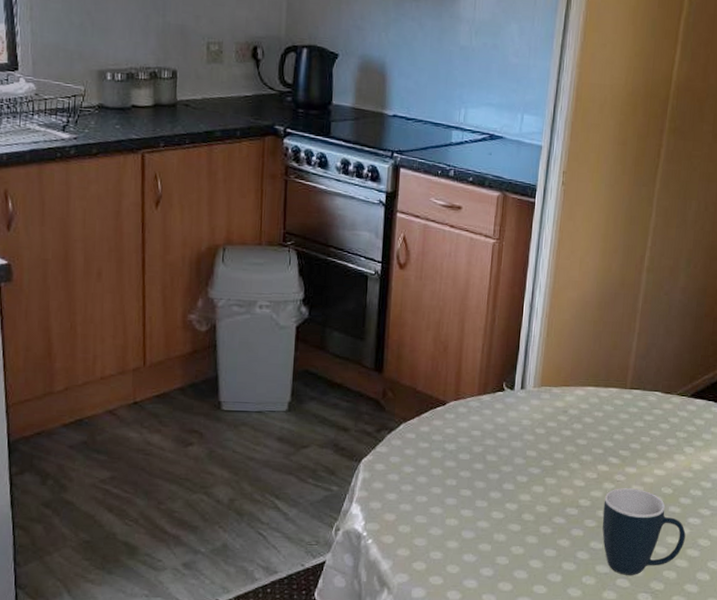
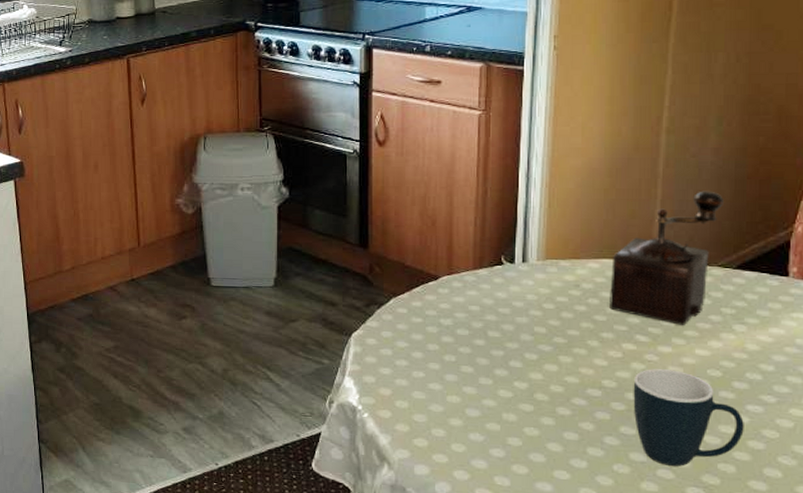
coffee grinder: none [590,326,686,448] -> present [609,191,723,325]

